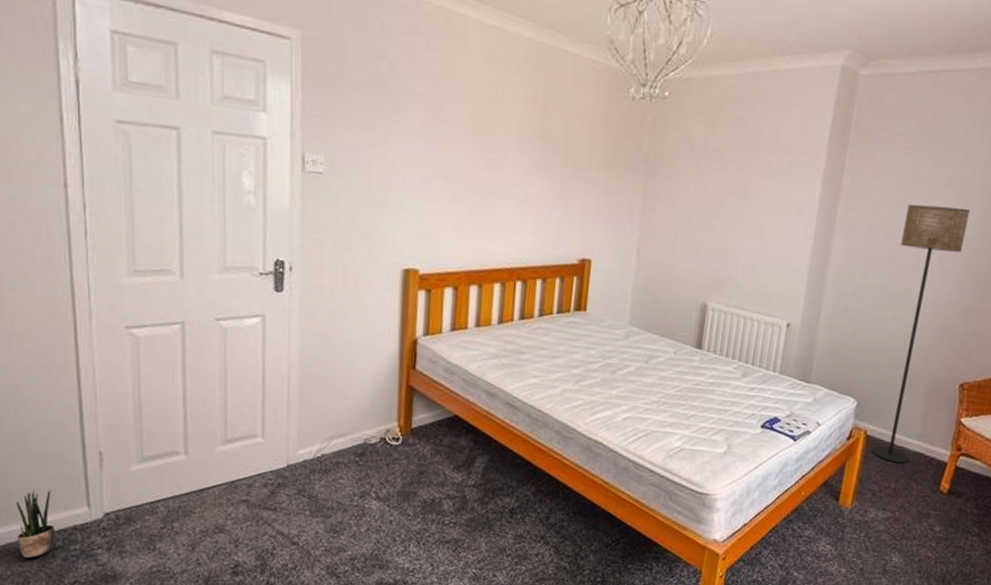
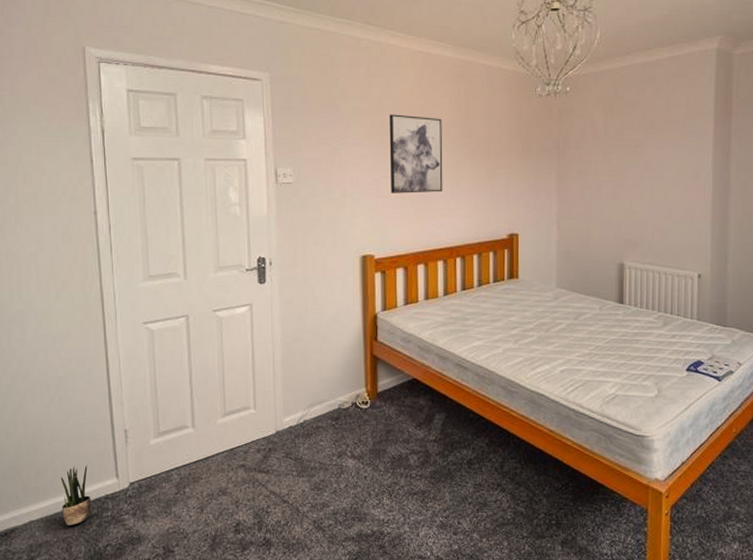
wall art: none [444,100,513,202] -> present [389,114,443,193]

